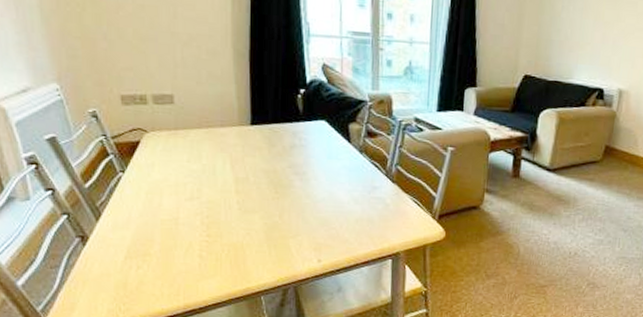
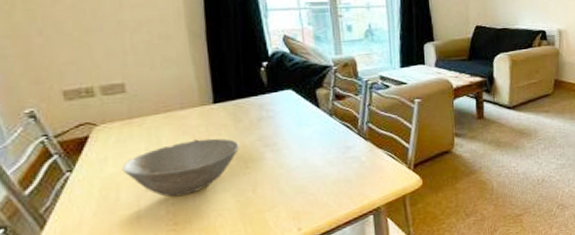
bowl: none [166,158,271,211] -> present [122,138,239,198]

